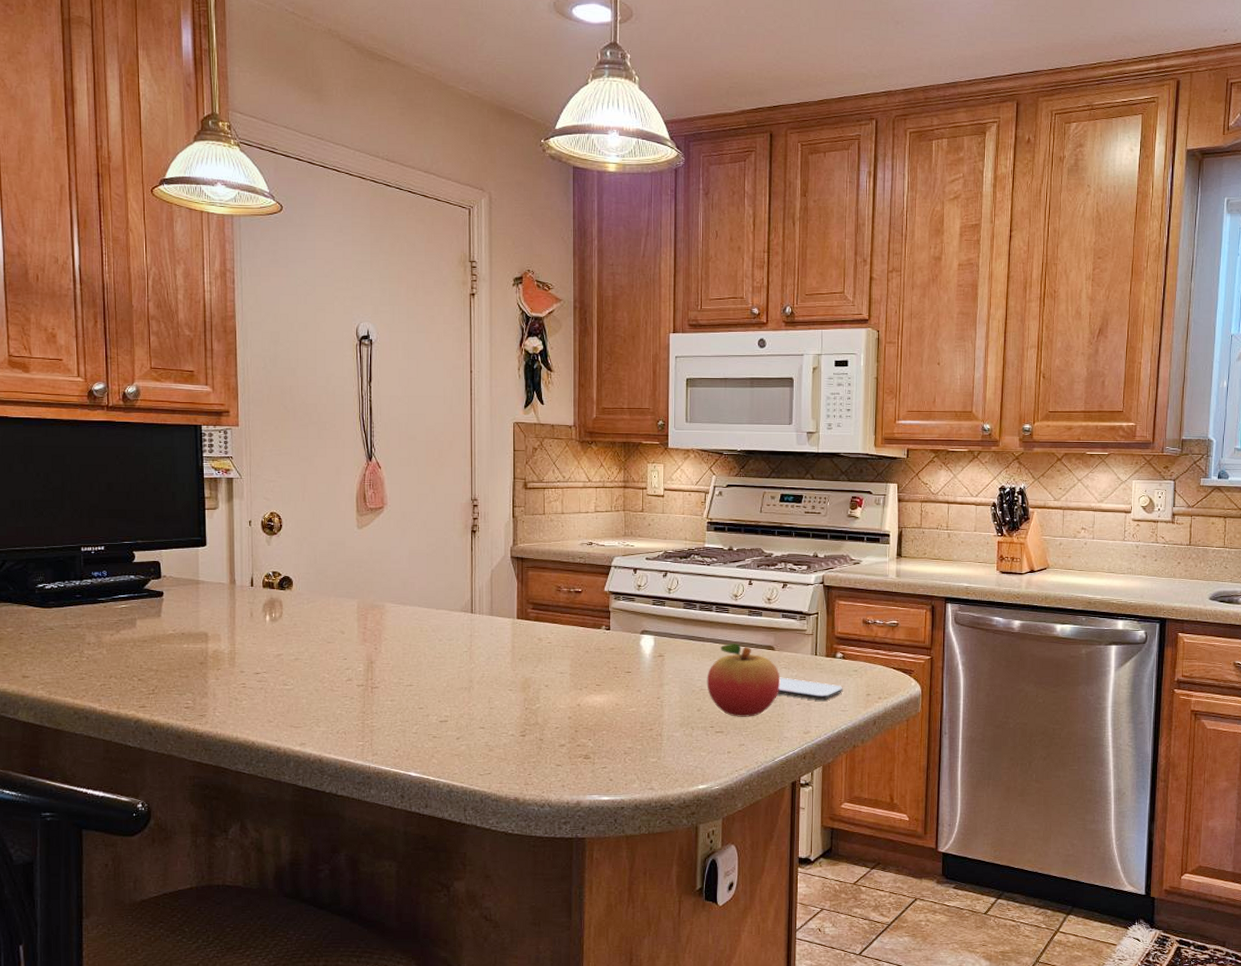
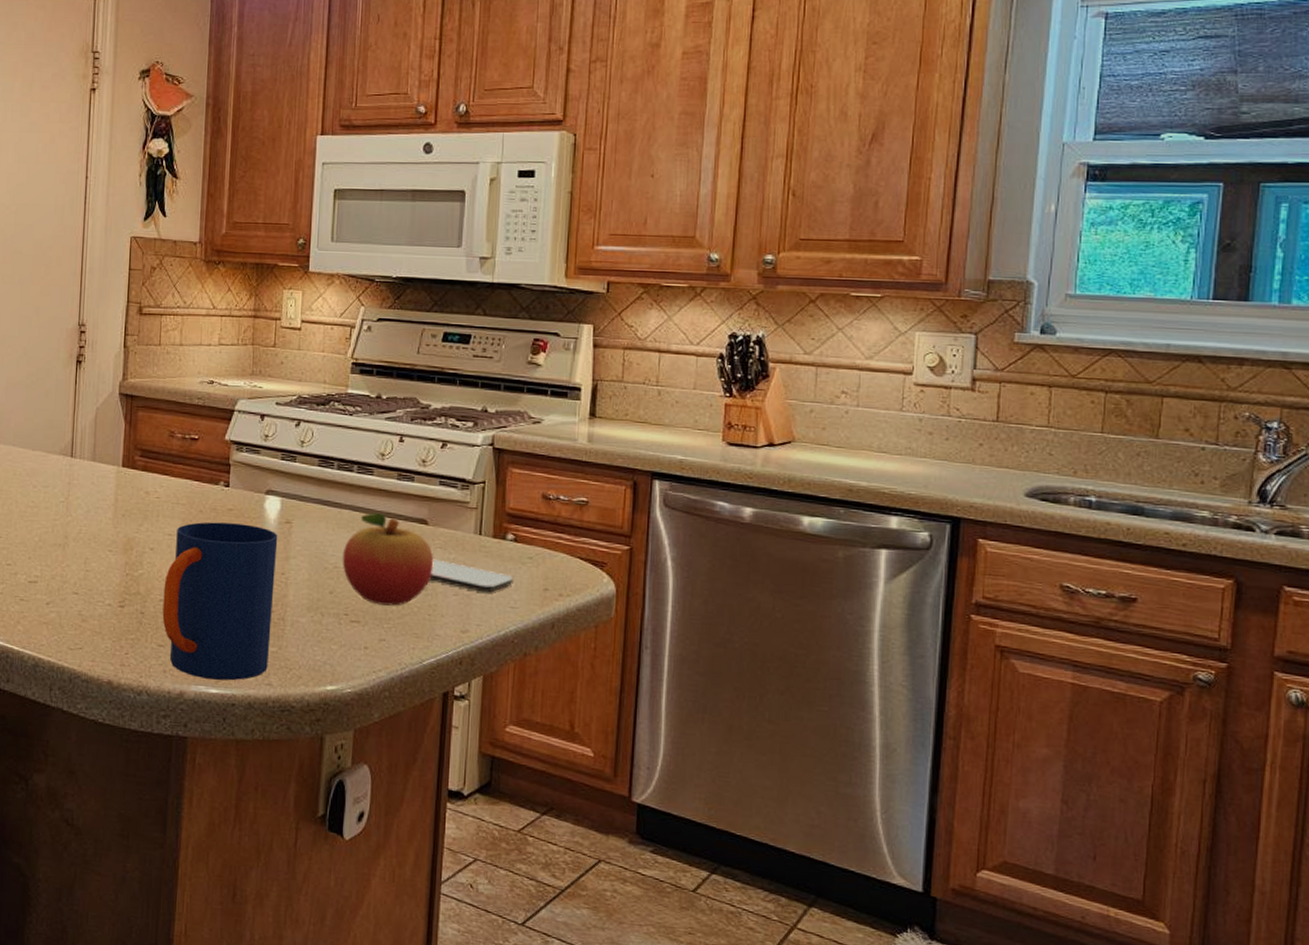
mug: none [559,660,653,789] -> present [162,522,278,681]

